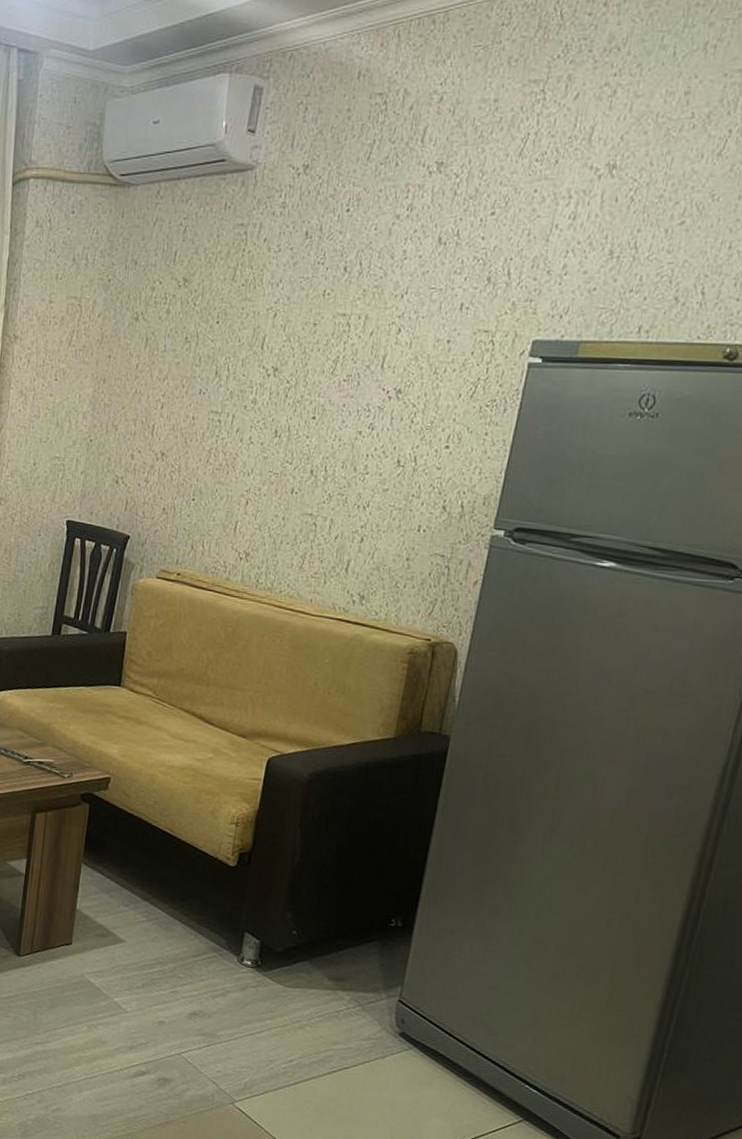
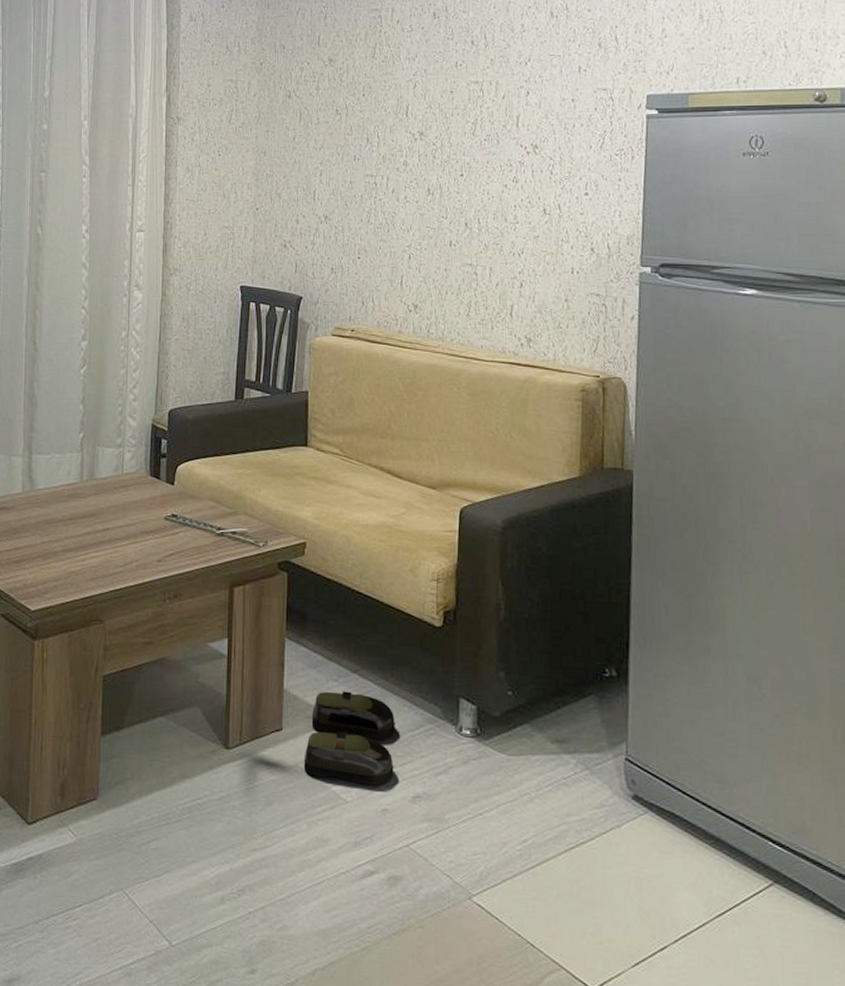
slippers: none [89,914,180,1001] -> present [304,691,395,786]

